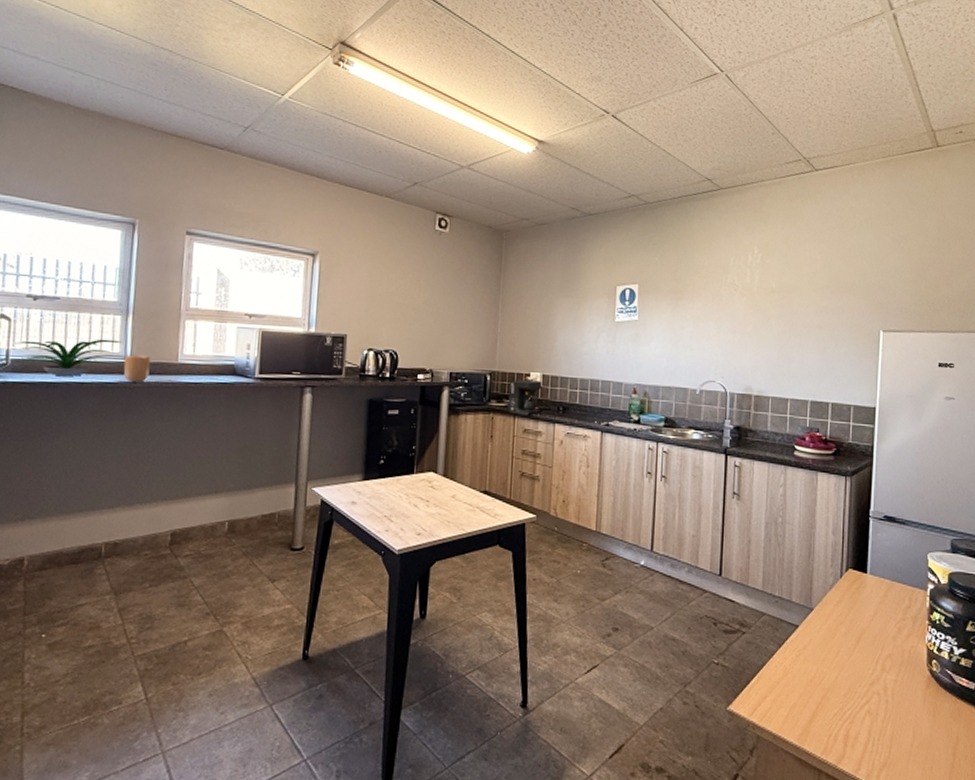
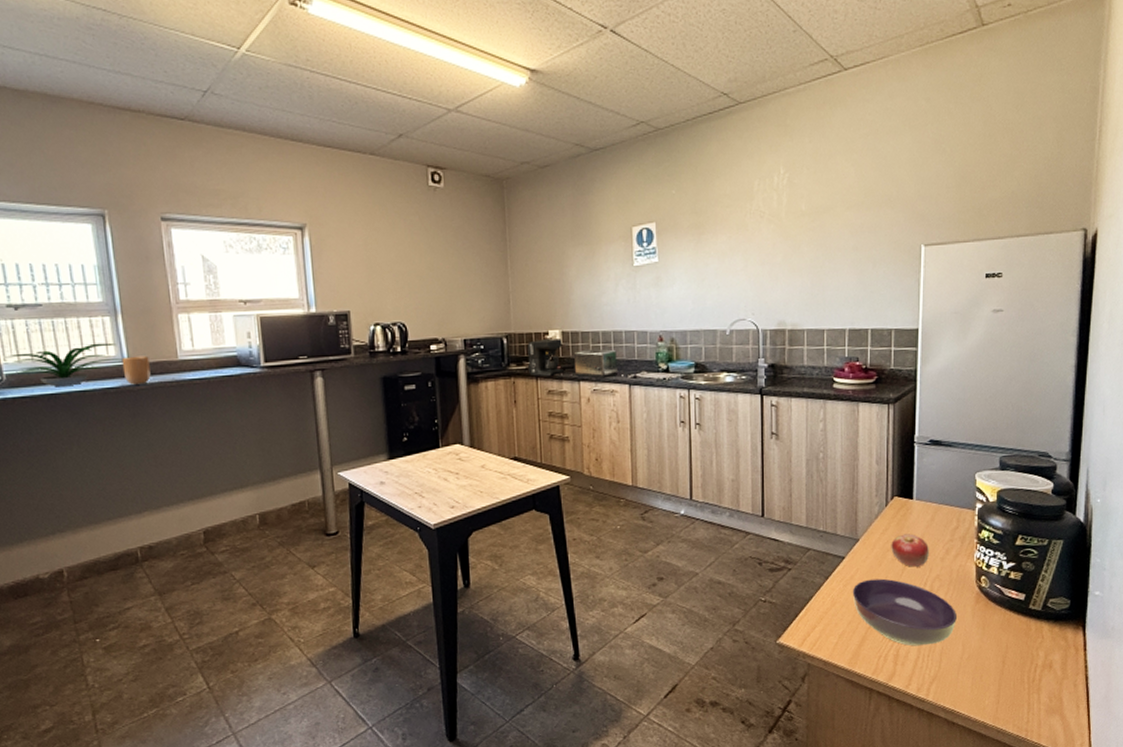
toaster: none [550,393,592,423] -> present [573,348,617,379]
bowl: none [804,651,908,728] -> present [852,578,957,647]
fruit: none [844,608,881,643] -> present [891,533,929,567]

